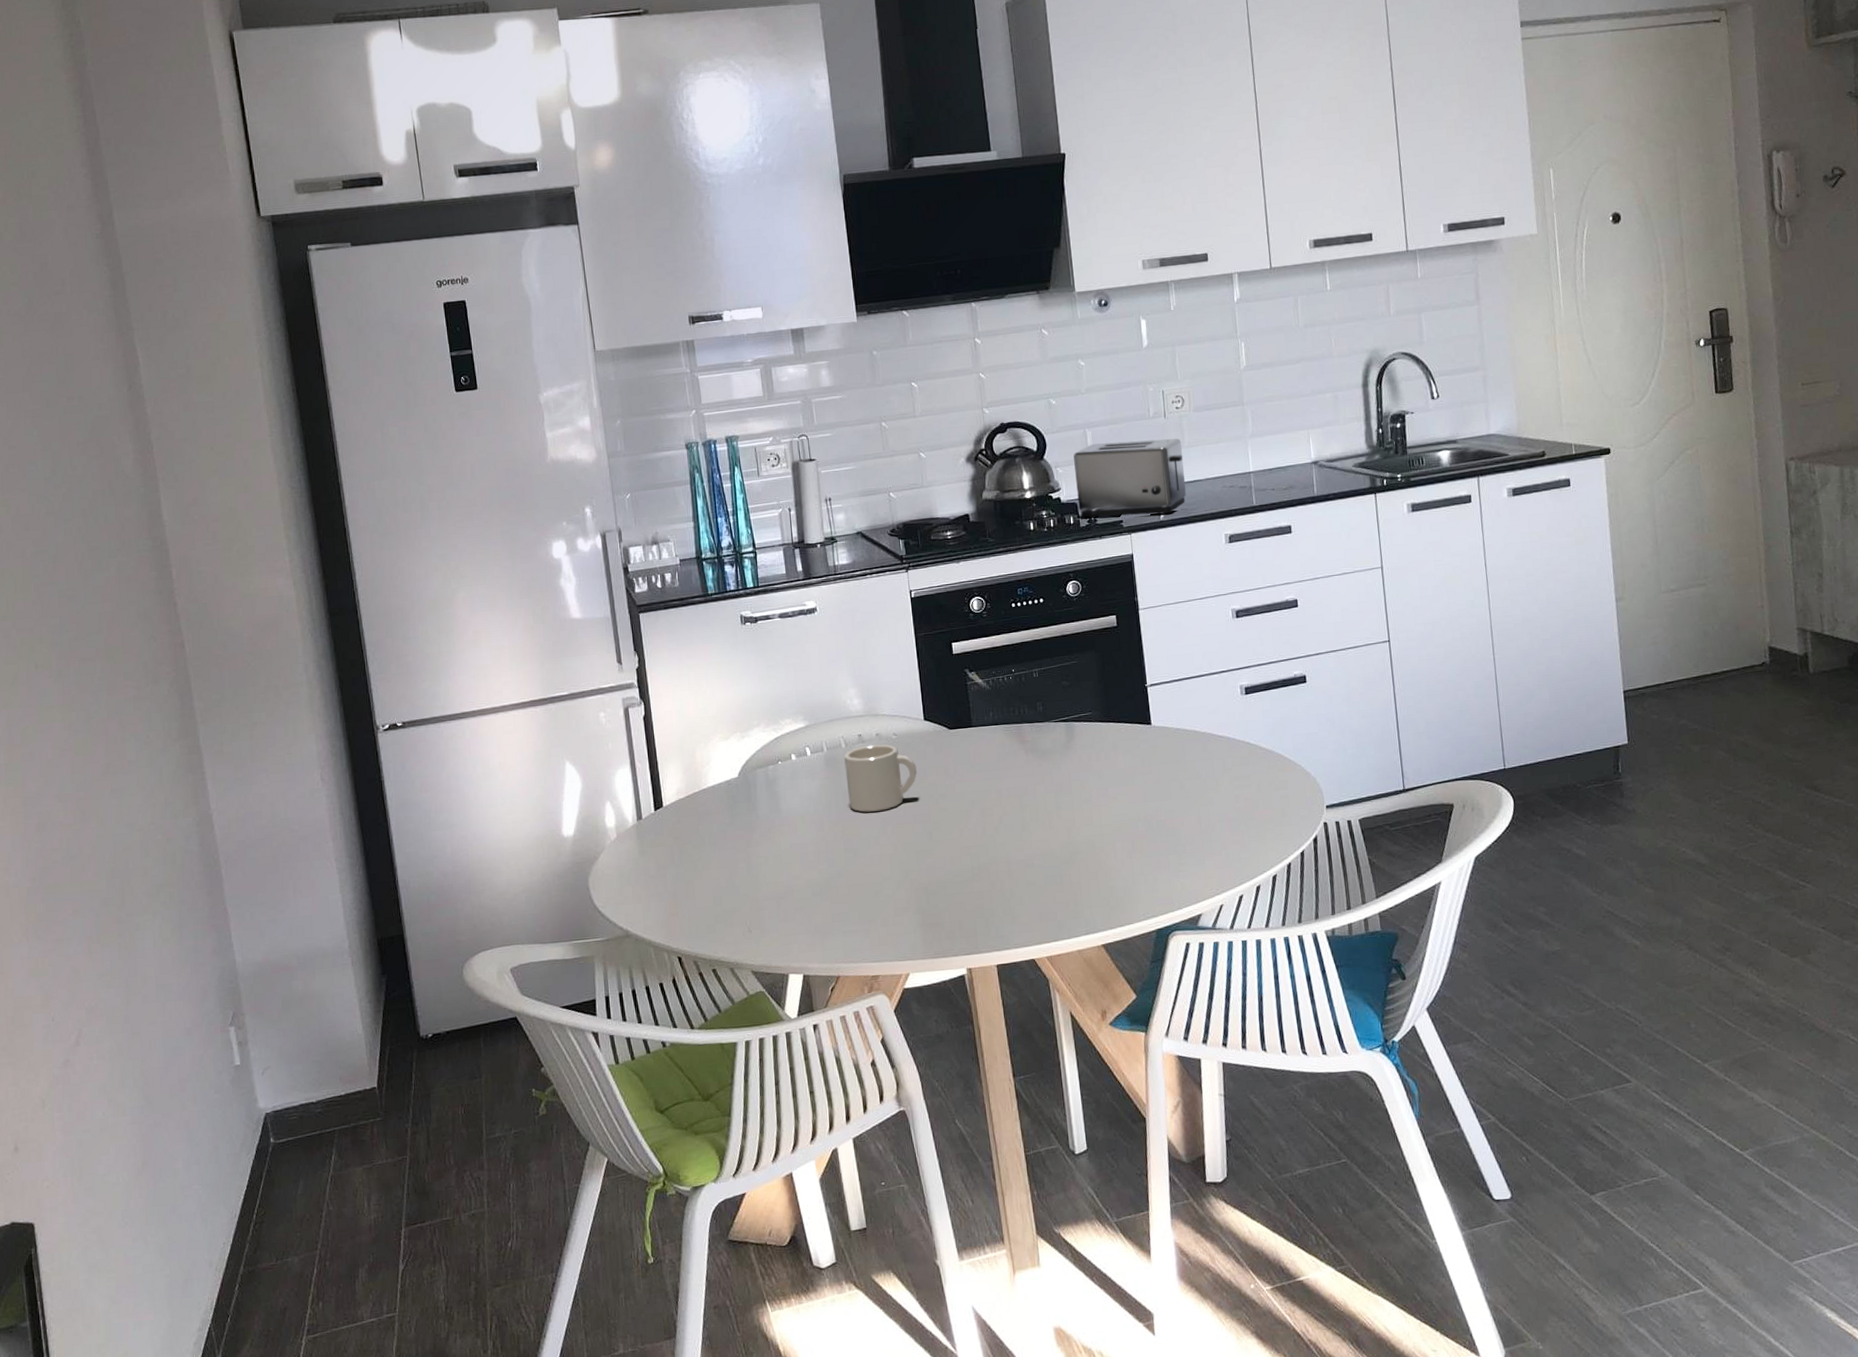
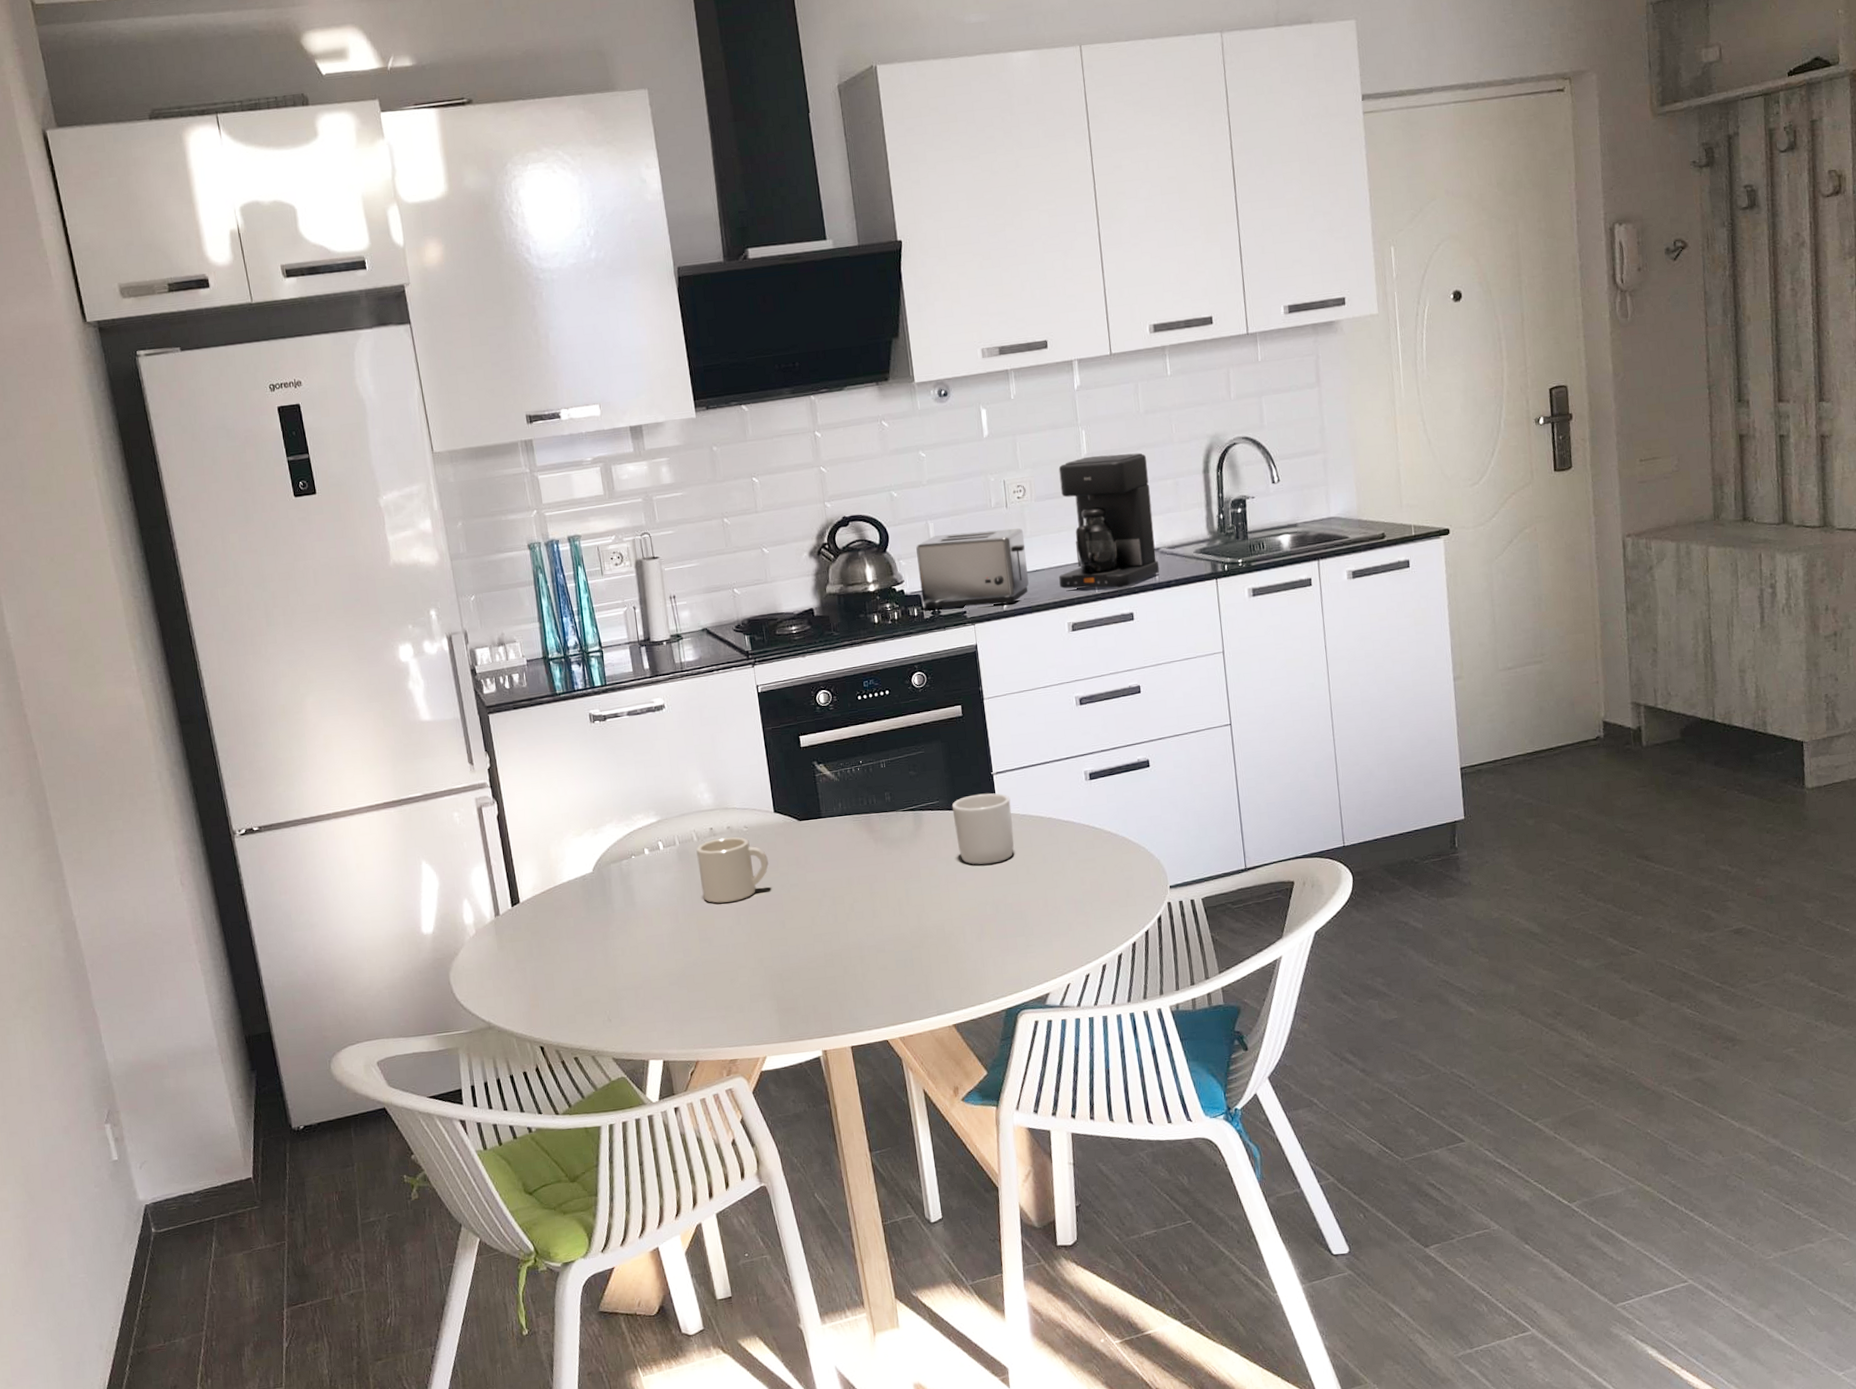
mug: none [1104,705,1168,779] -> present [951,793,1014,865]
coffee maker: none [1216,366,1318,500] -> present [1058,452,1160,589]

